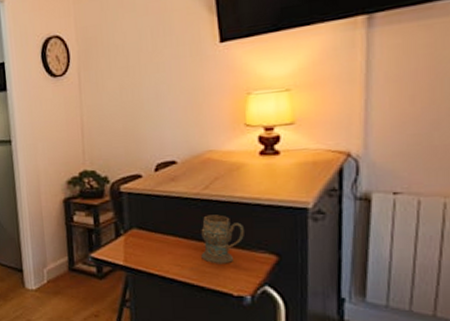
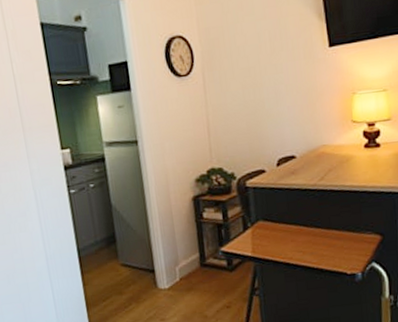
mug: present [201,214,244,264] -> none [319,202,354,248]

